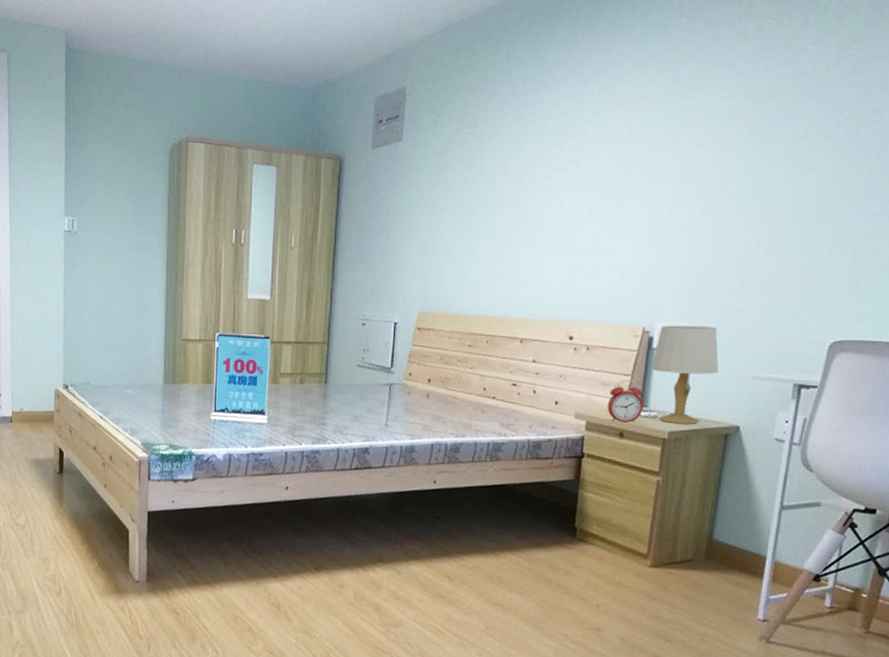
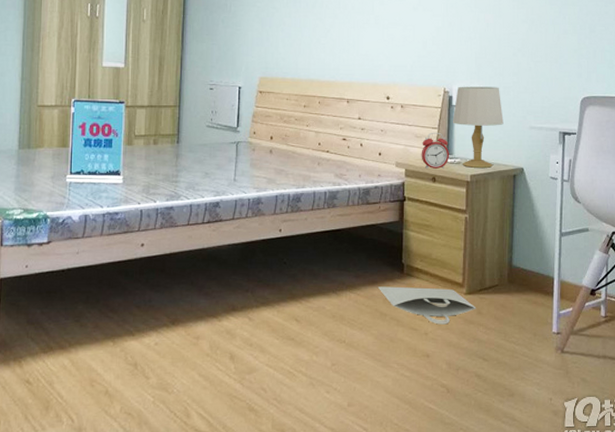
tote bag: none [543,550,662,598] -> present [377,286,476,325]

